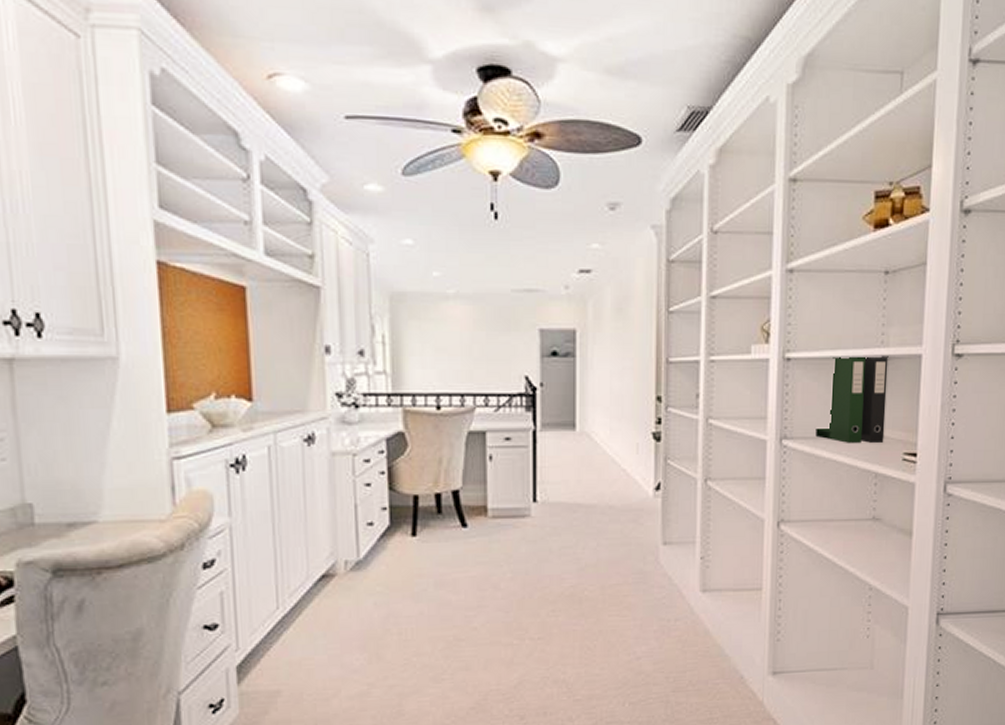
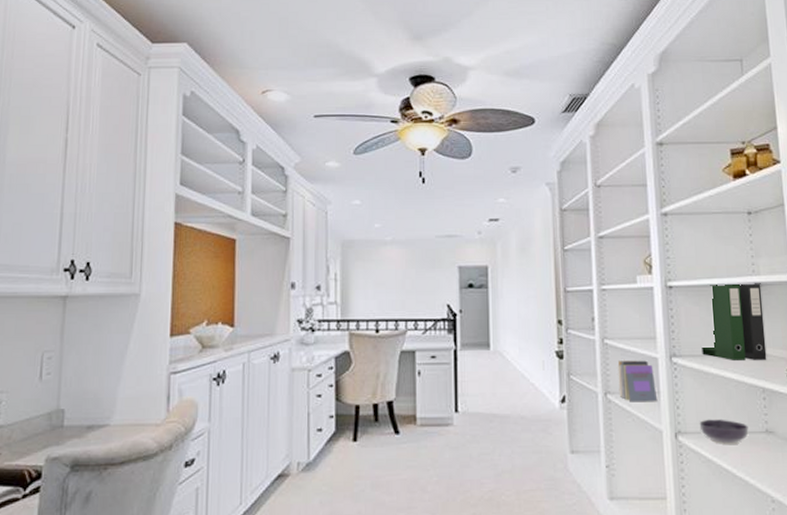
books: none [721,443,763,490] -> present [617,360,658,403]
bowl: none [804,507,855,533] -> present [699,420,749,444]

